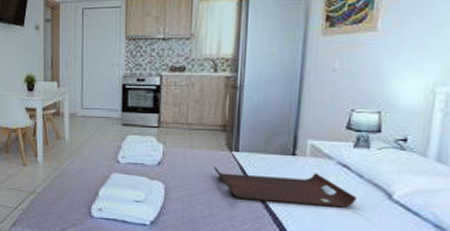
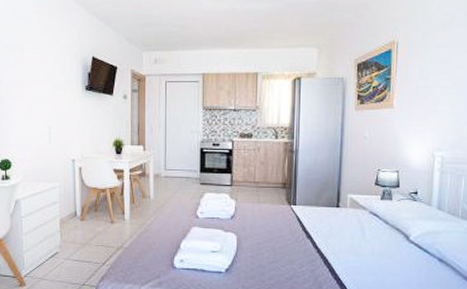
serving tray: present [214,167,358,208] -> none [277,219,385,249]

